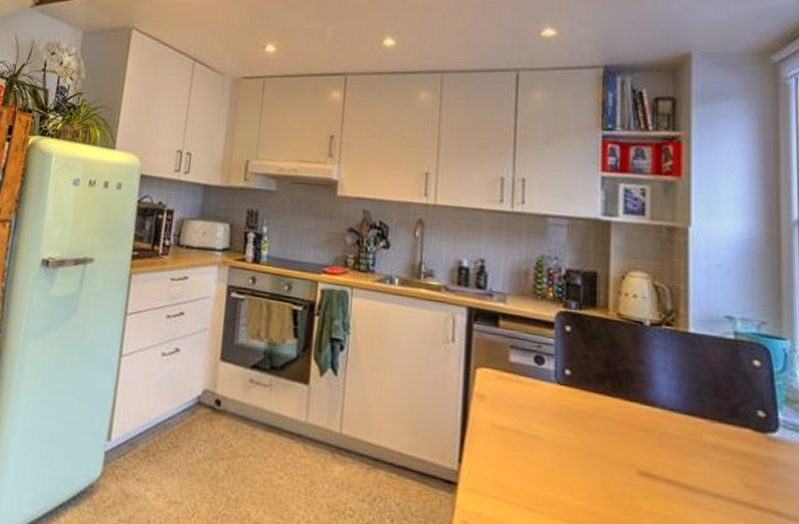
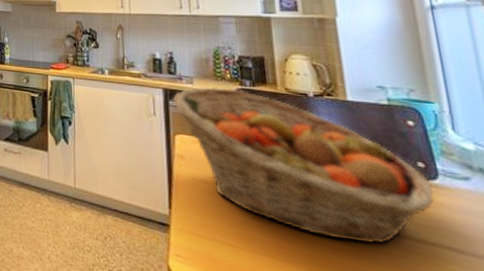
fruit basket: none [477,306,772,509] -> present [172,86,436,245]

